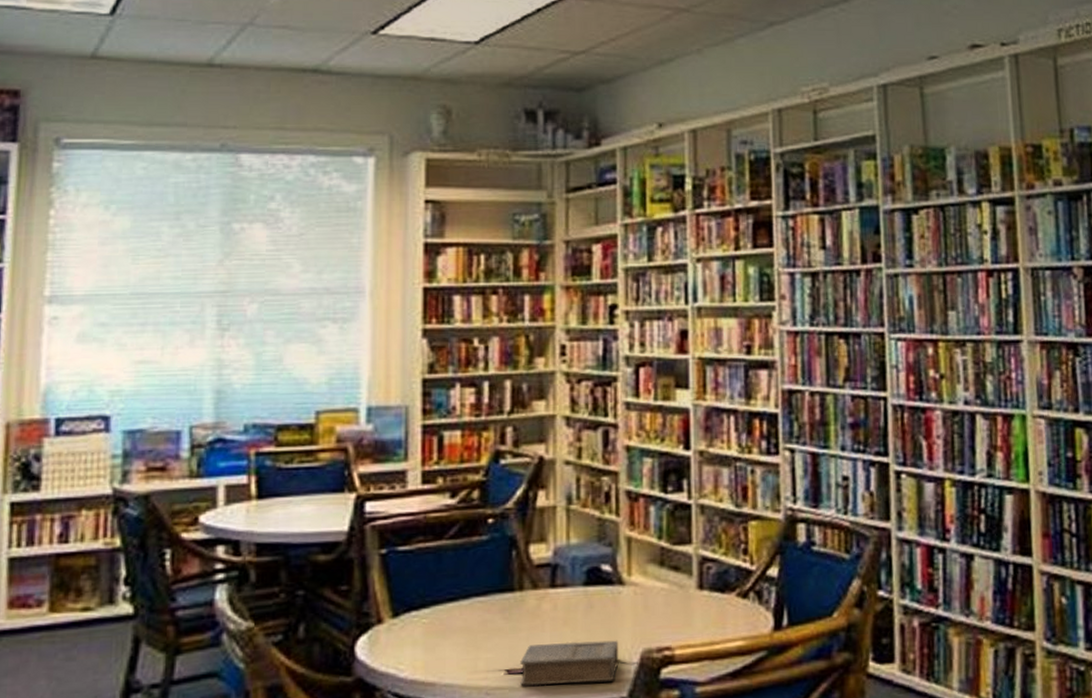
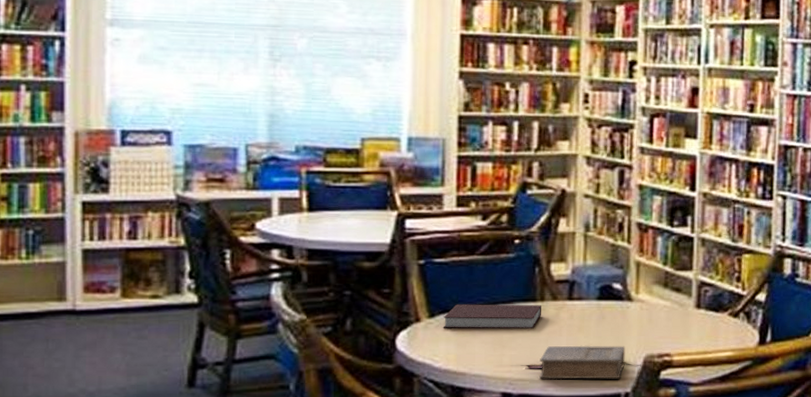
notebook: none [409,595,521,630] -> present [444,304,542,329]

